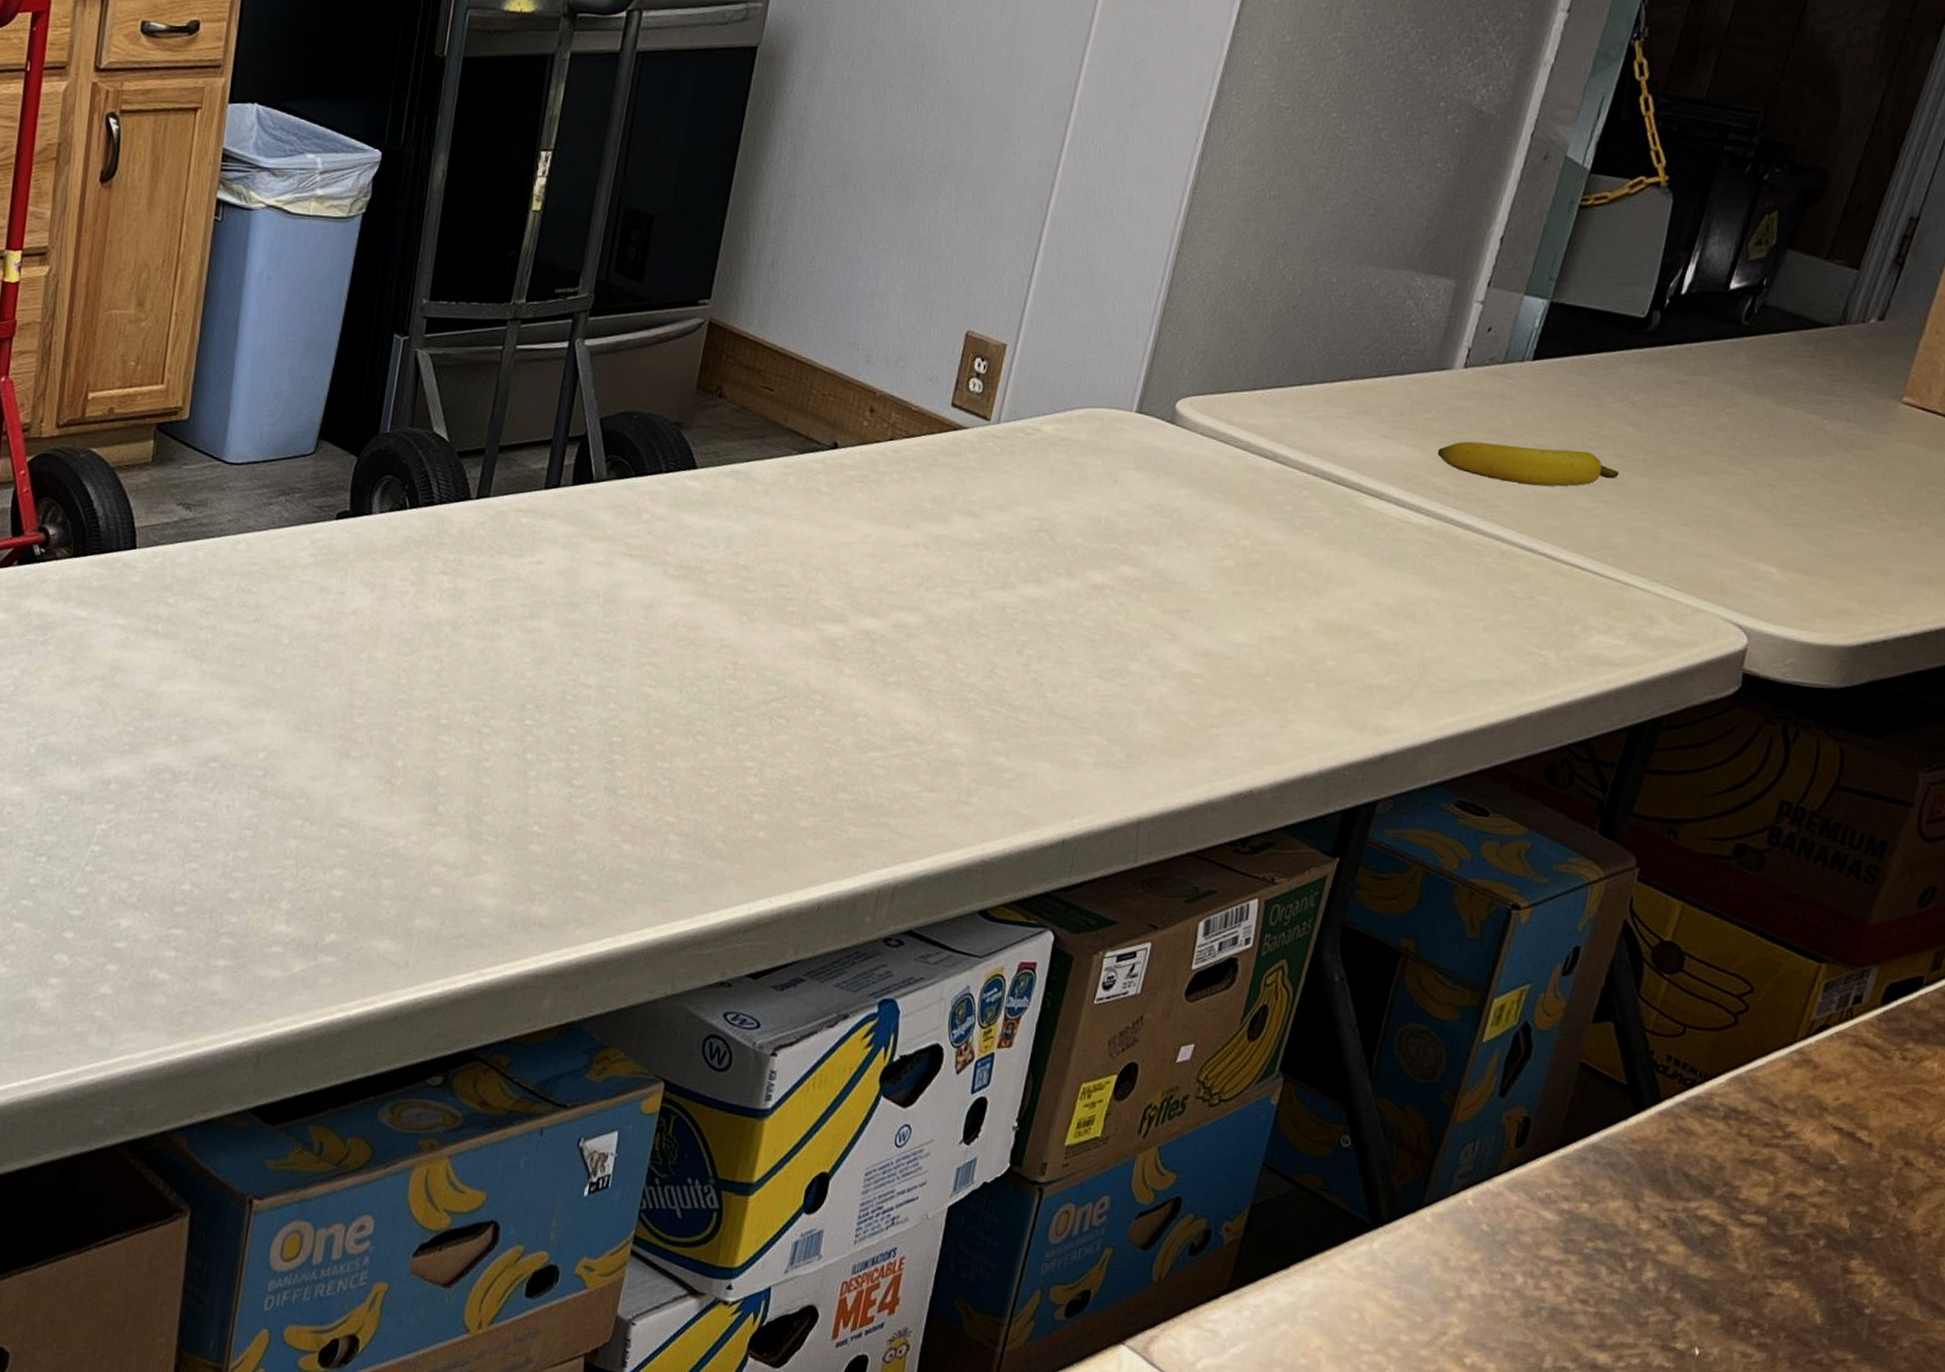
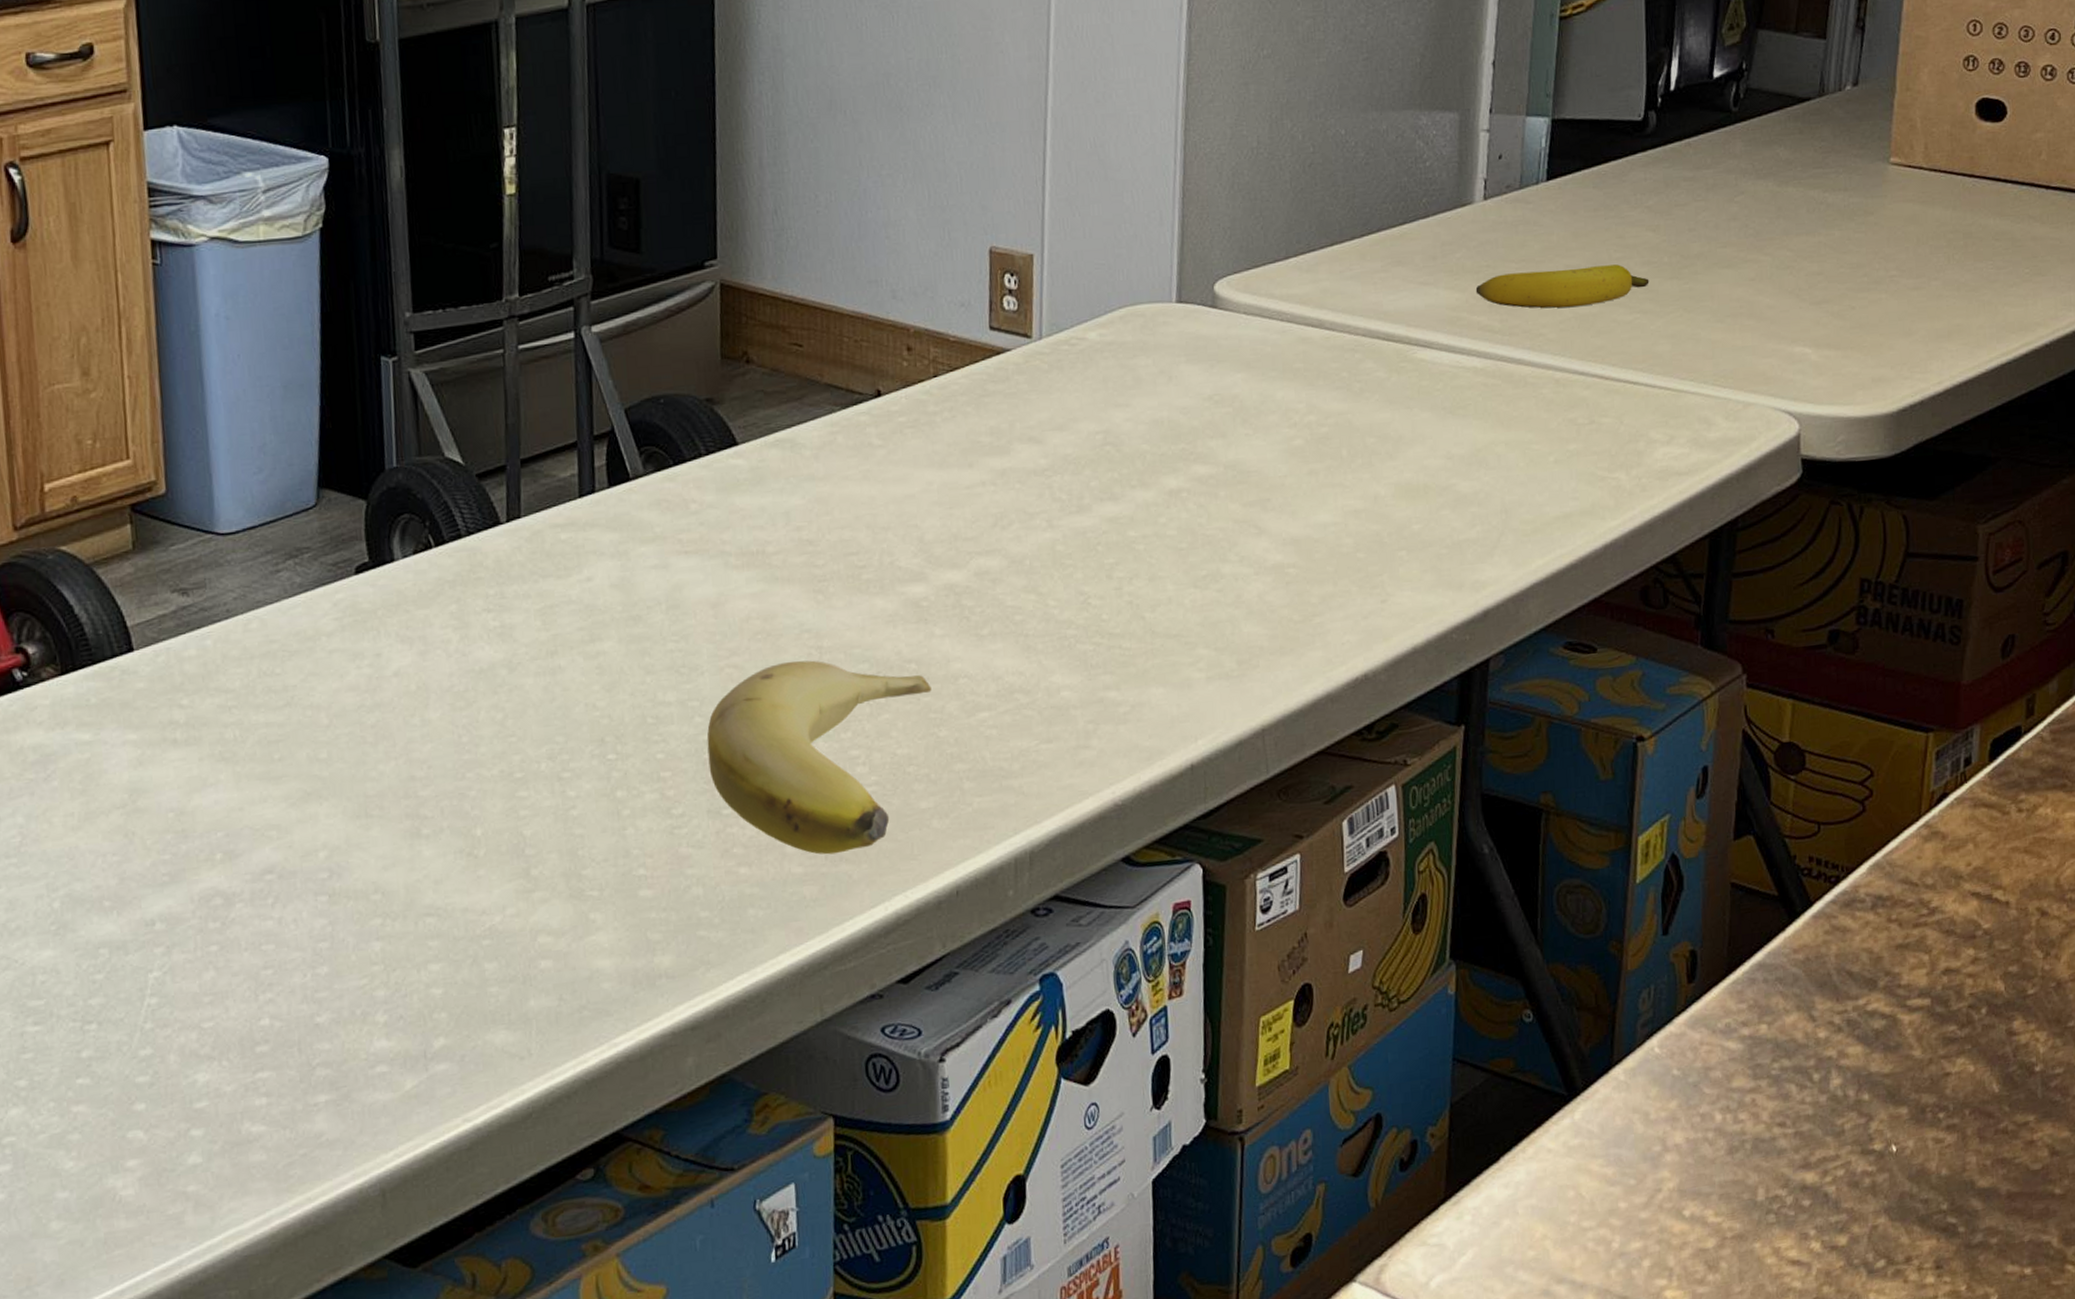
banana: none [613,670,831,851] -> present [707,660,932,855]

